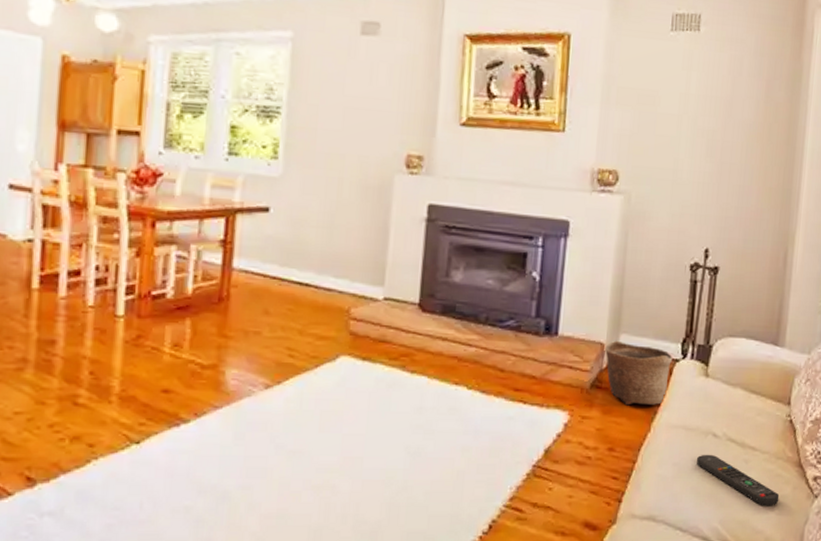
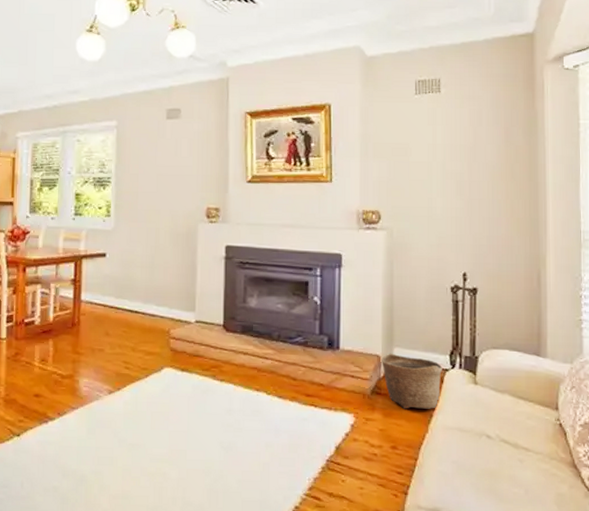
remote control: present [697,454,780,505] -> none [474,453,557,502]

